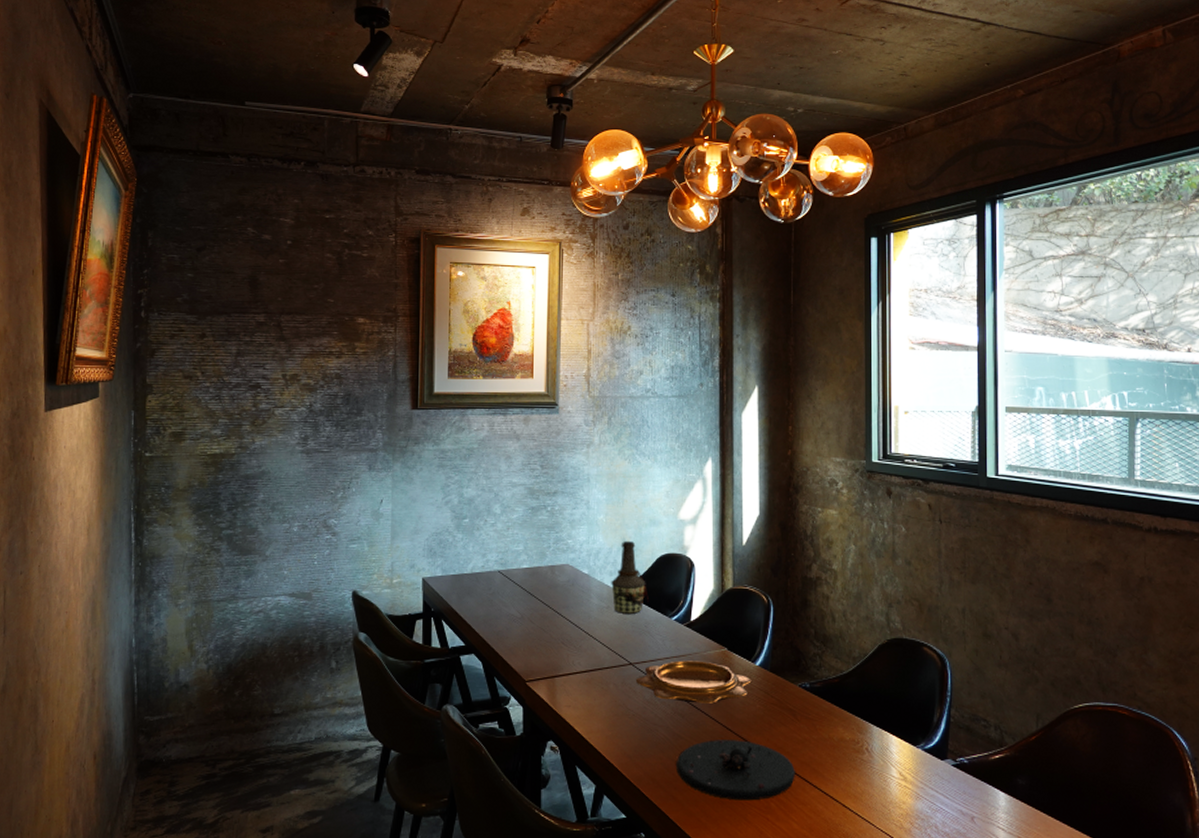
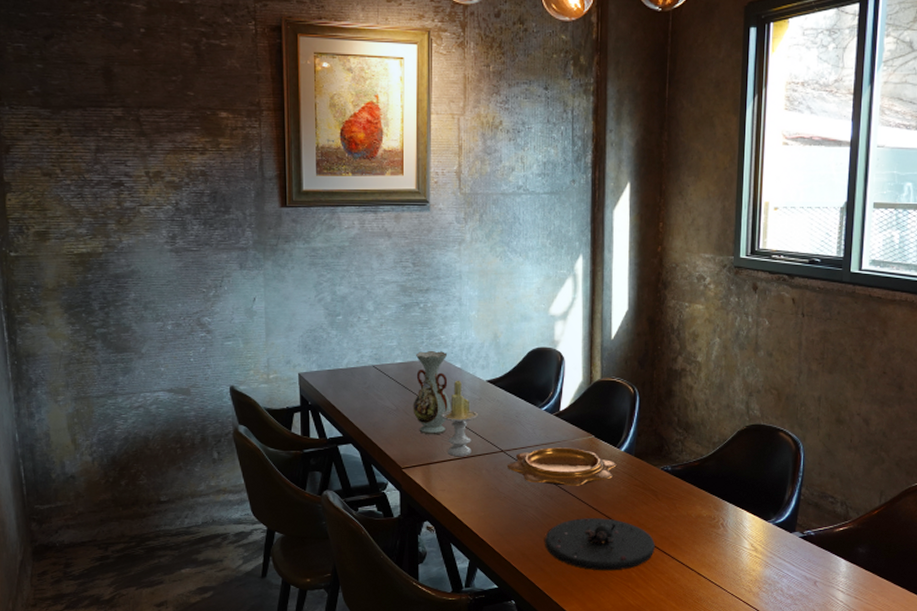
vase: none [538,555,578,646] -> present [413,350,452,435]
candle: none [566,587,605,669] -> present [440,380,478,456]
bottle: present [611,541,649,614] -> none [483,336,520,405]

